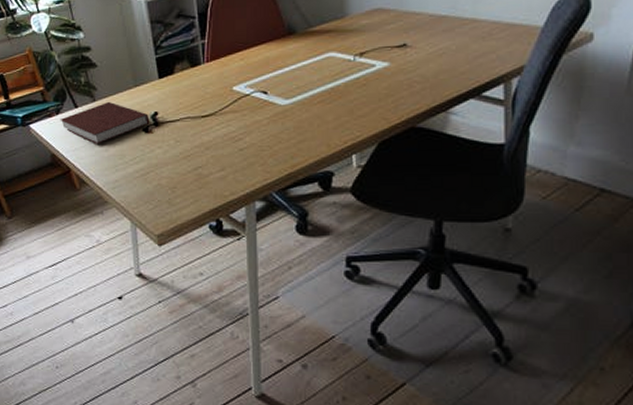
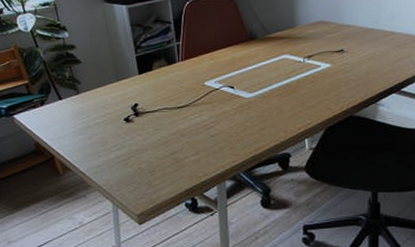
notebook: present [60,101,150,144] -> none [44,94,131,133]

